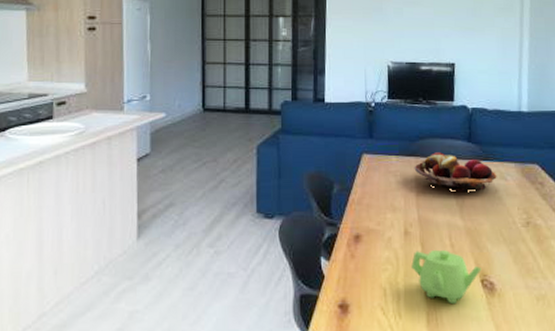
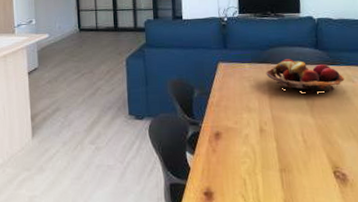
teapot: present [411,249,482,305] -> none [268,144,334,193]

